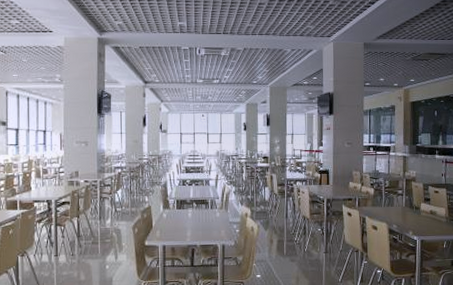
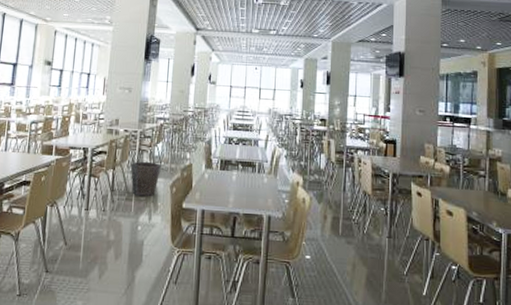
waste bin: none [93,207,122,238] -> present [130,161,161,196]

